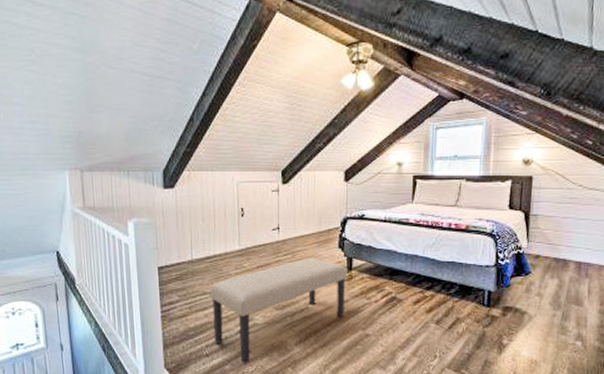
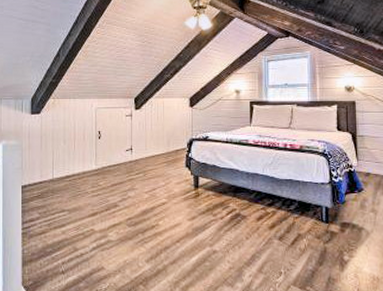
bench: present [210,258,348,363] -> none [68,176,195,281]

